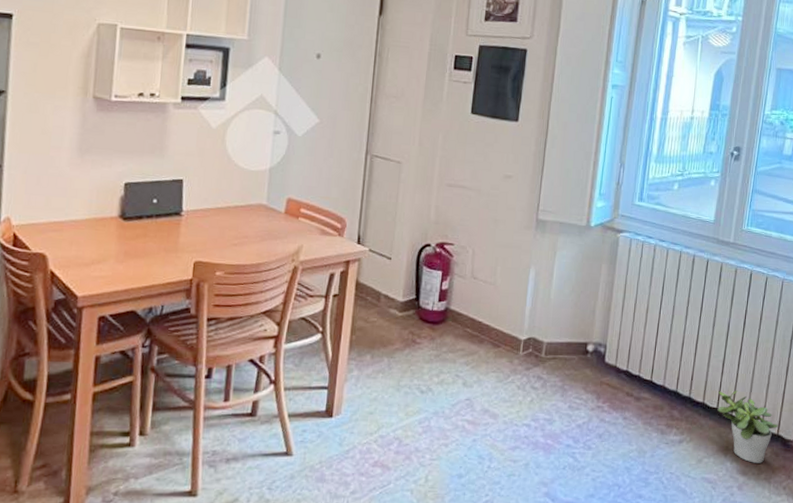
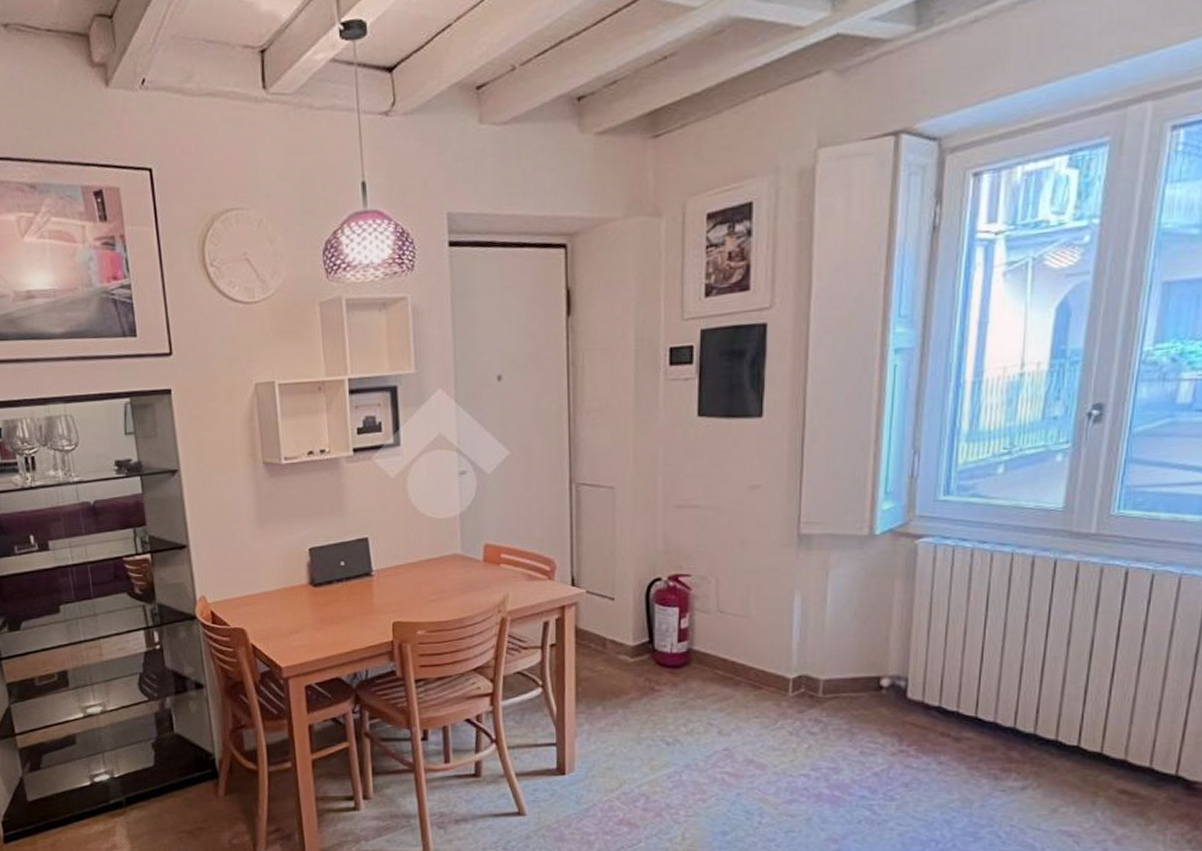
potted plant: present [717,390,779,463] -> none [1078,723,1178,812]

